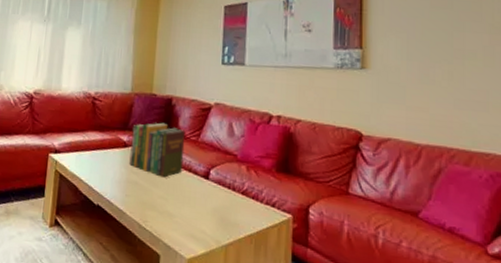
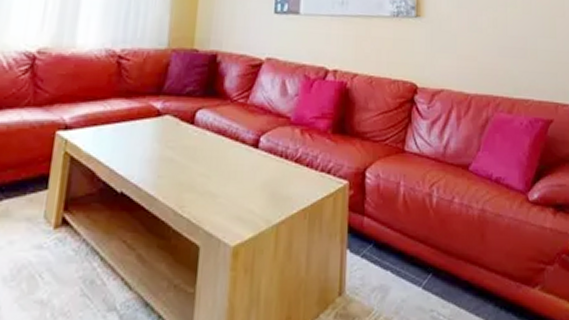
books: present [129,122,186,178] -> none [163,83,233,151]

